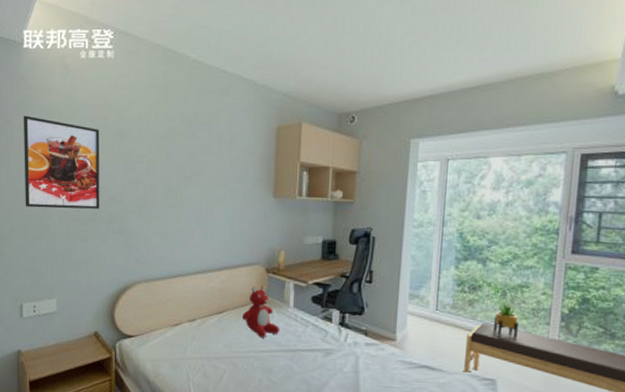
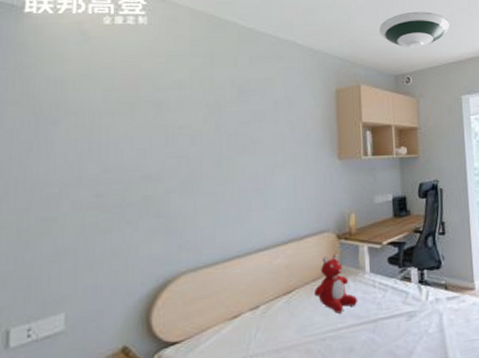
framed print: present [23,115,100,209] -> none [19,88,130,199]
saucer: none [328,41,408,84] -> present [379,11,450,48]

